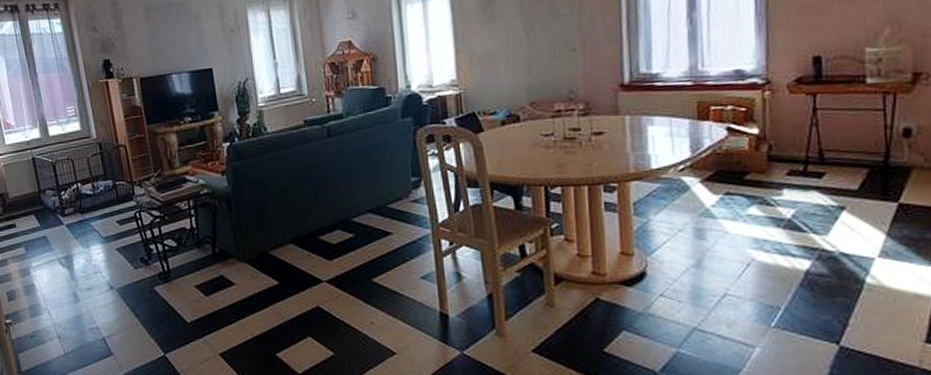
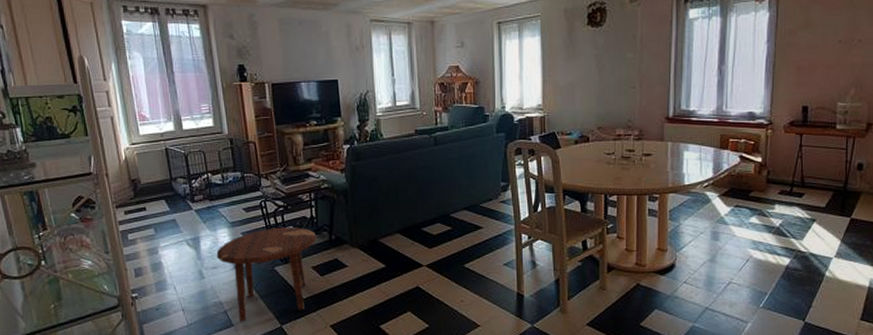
side table: none [90,240,199,350] -> present [216,227,317,322]

